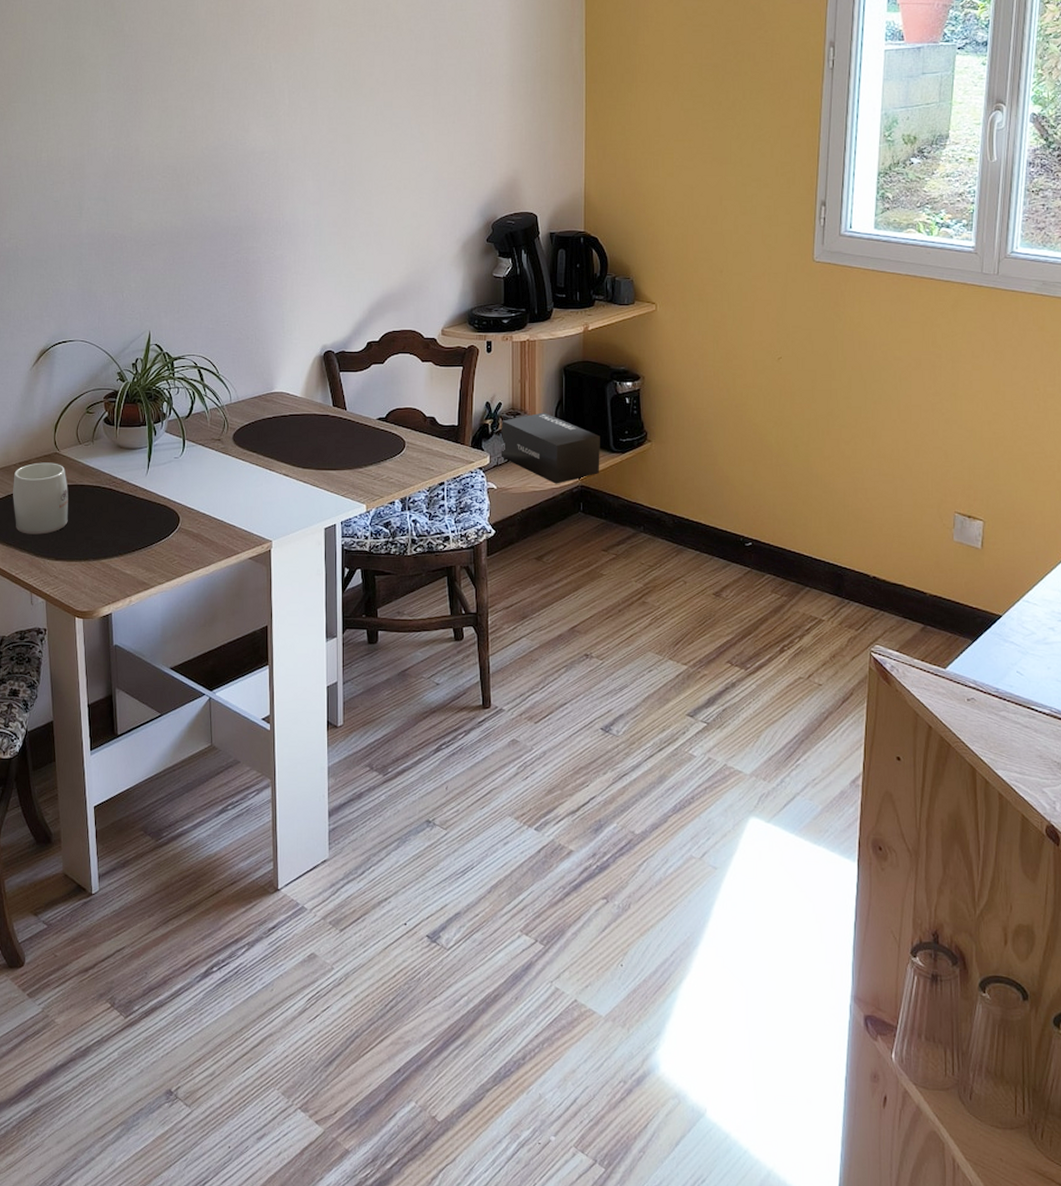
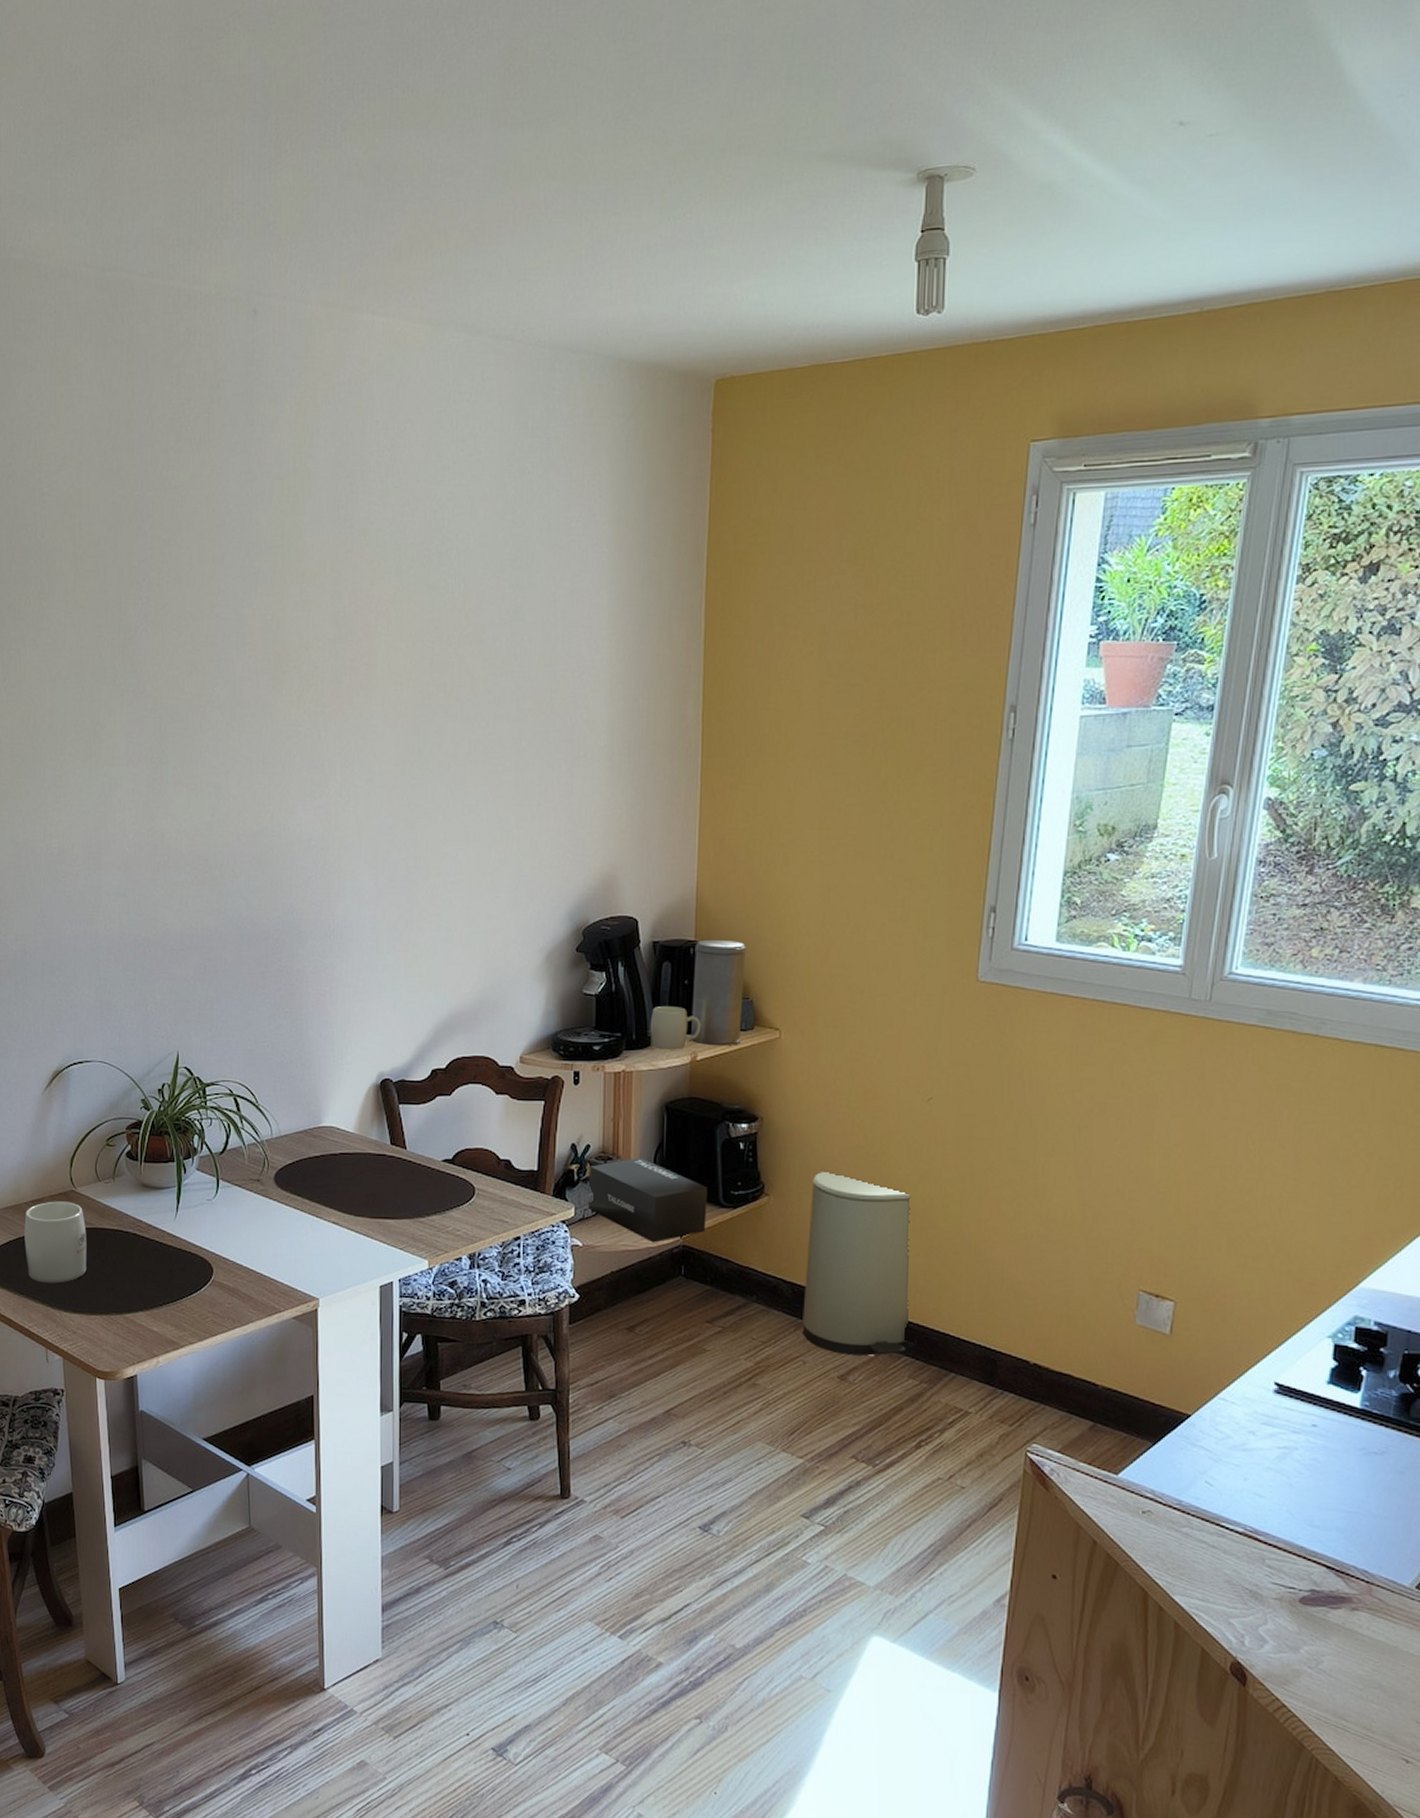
mug: none [549,285,592,322] -> present [649,1005,702,1050]
canister: none [583,230,627,317] -> present [691,939,747,1045]
pedal bin: none [682,420,777,575] -> present [802,1171,917,1356]

